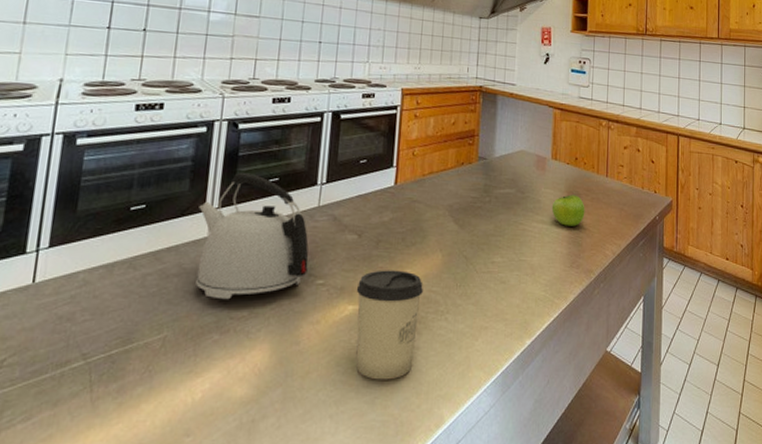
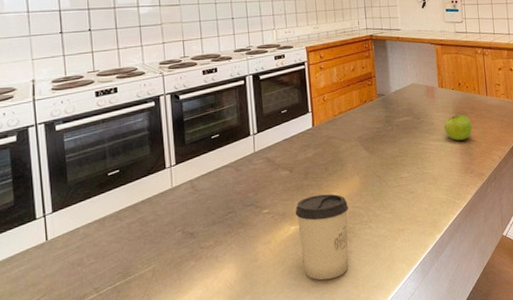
kettle: present [196,172,309,300] -> none [160,133,254,235]

